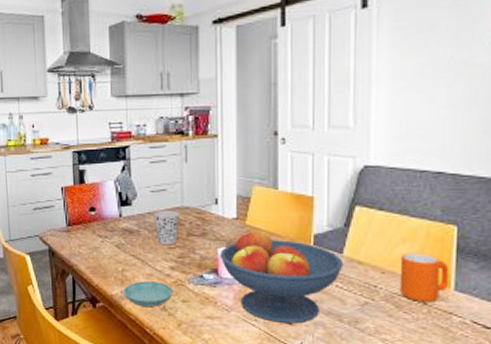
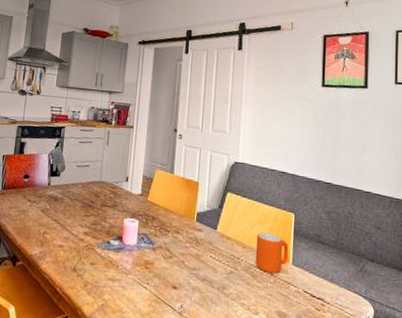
saucer: present [123,281,174,308] -> none [42,243,84,268]
cup: present [153,210,179,244] -> none [76,182,97,213]
fruit bowl: present [220,229,344,324] -> none [125,204,217,288]

